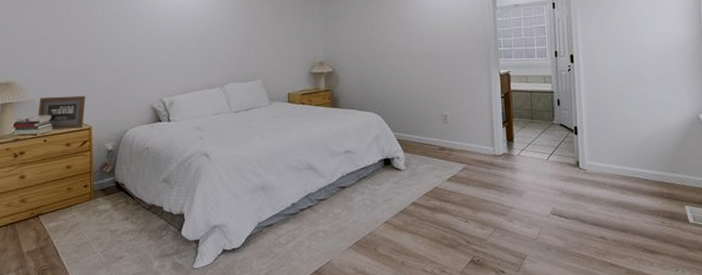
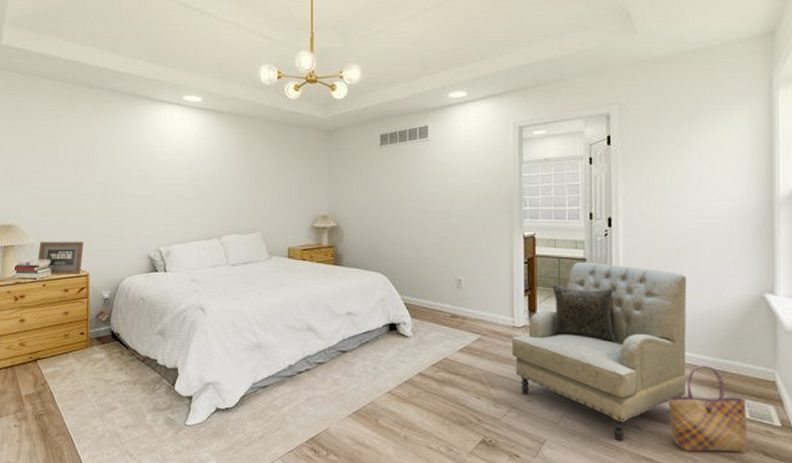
armchair: none [493,94,642,251] -> present [511,261,687,441]
tote bag: none [626,179,693,256] -> present [667,365,748,453]

